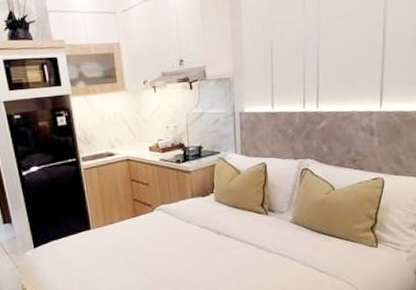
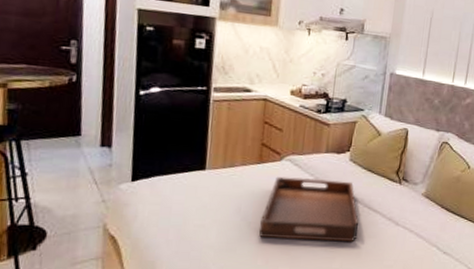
serving tray: none [145,220,235,279] -> present [259,176,359,243]

